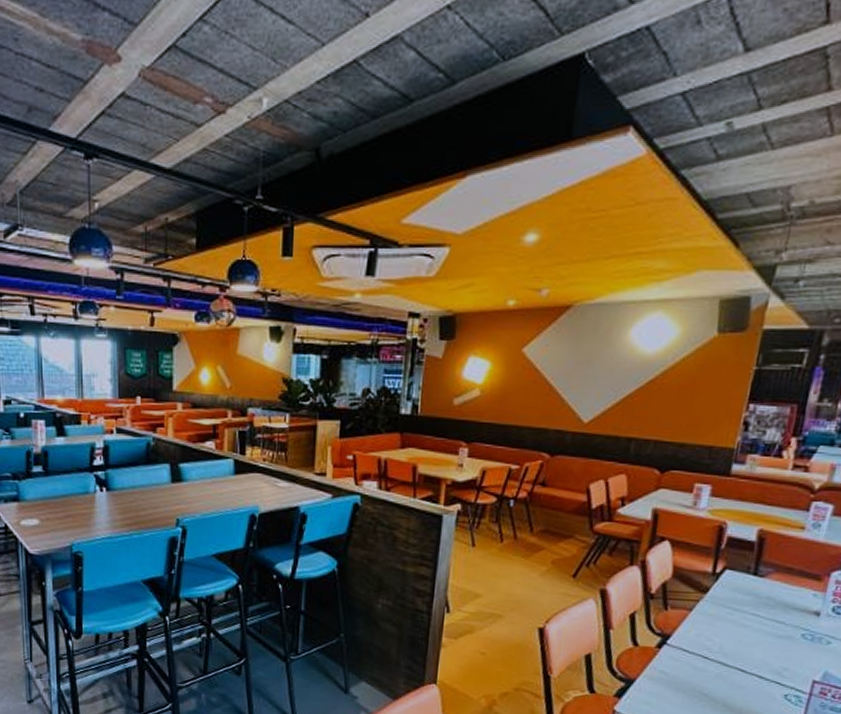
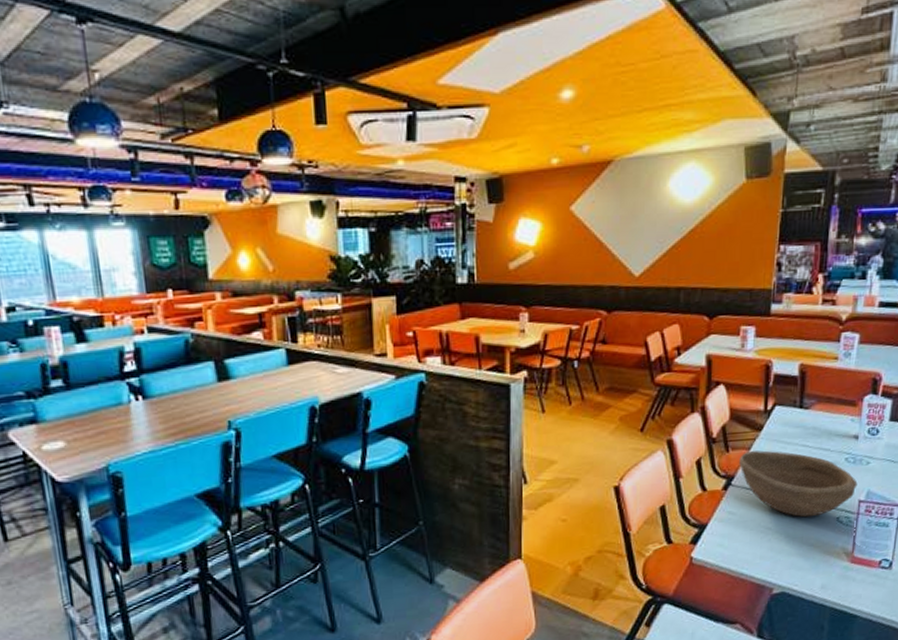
bowl: none [677,612,814,690] -> present [739,450,858,517]

